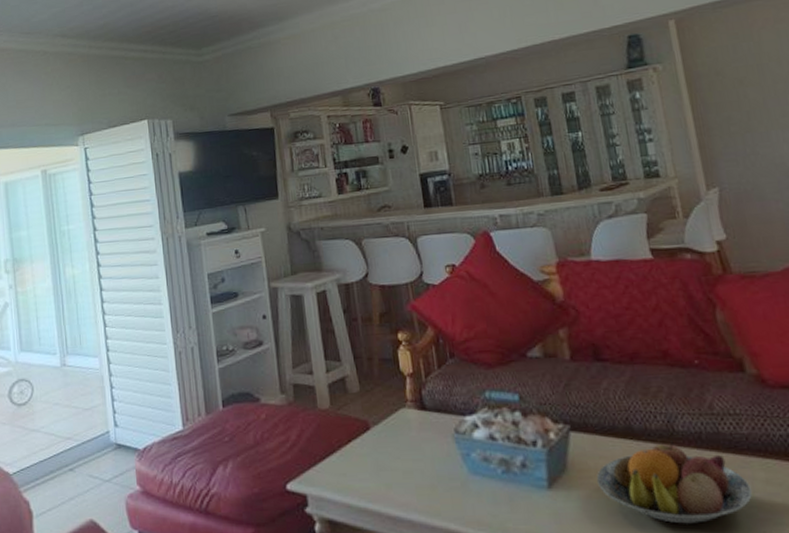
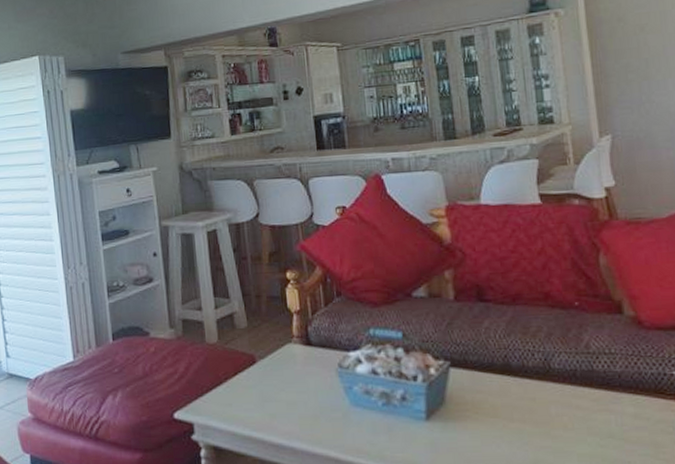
fruit bowl: present [596,441,752,524] -> none [472,377,620,454]

